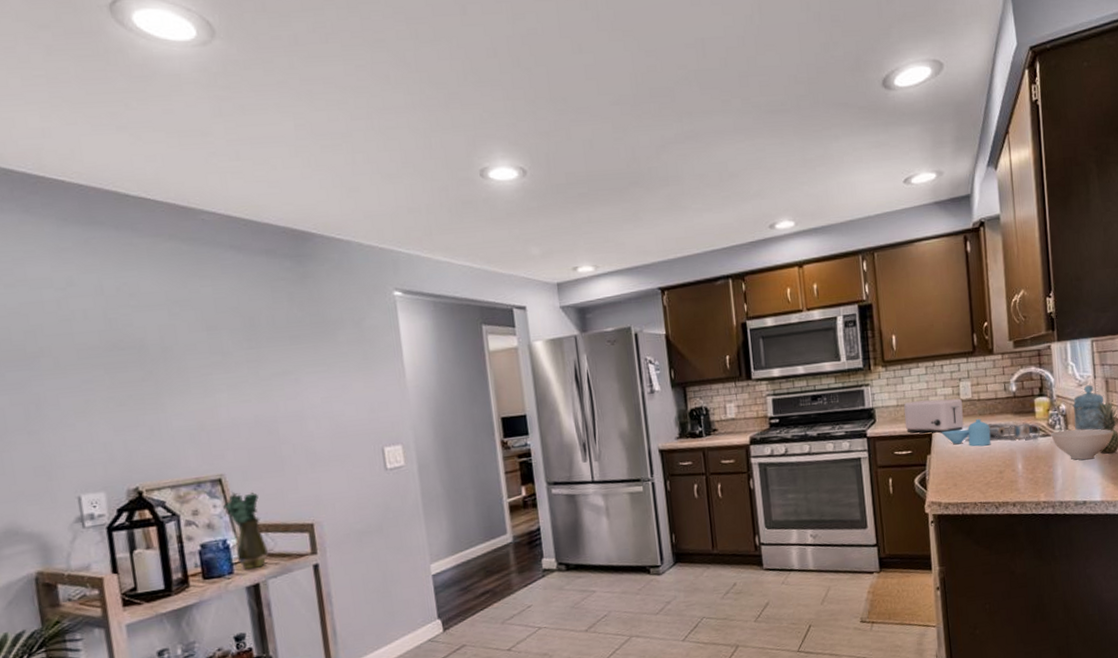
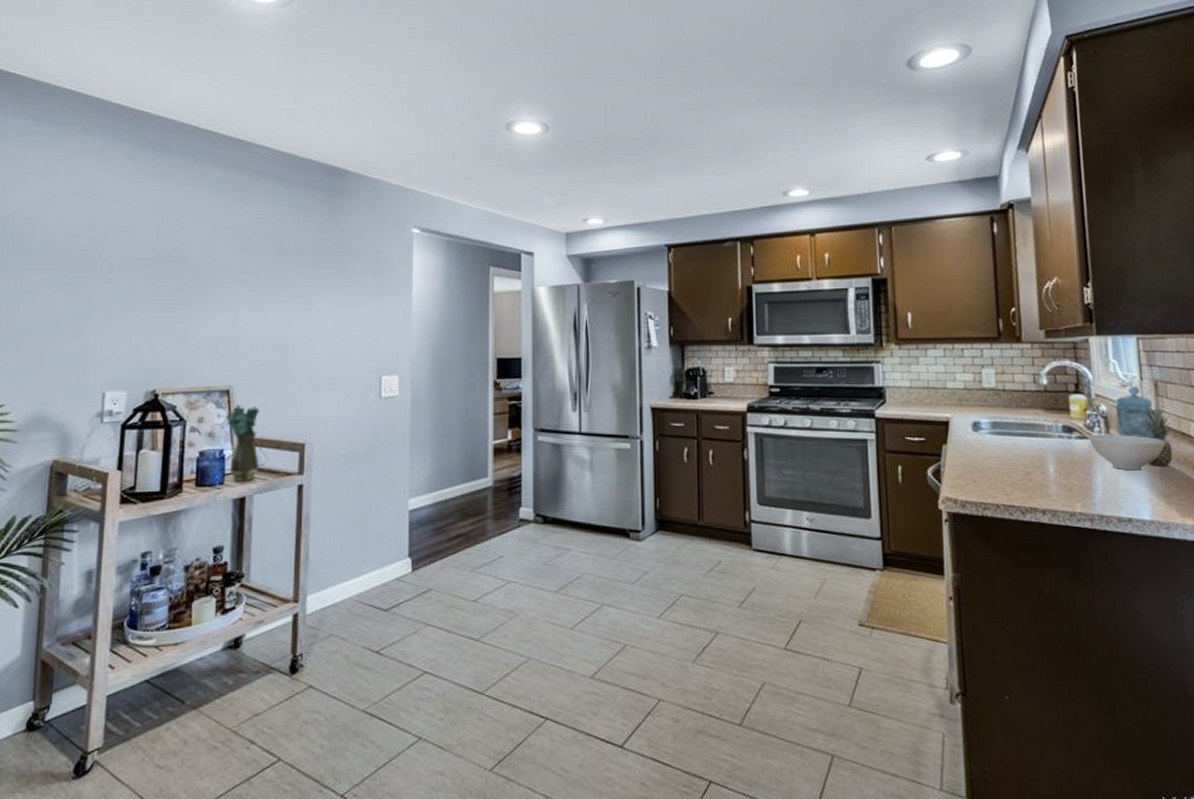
toaster: present [904,398,964,433] -> none [918,383,986,422]
soap dispenser: present [941,419,991,447] -> none [959,411,1018,442]
paper towel holder: present [987,423,1041,440] -> none [1013,418,1077,441]

